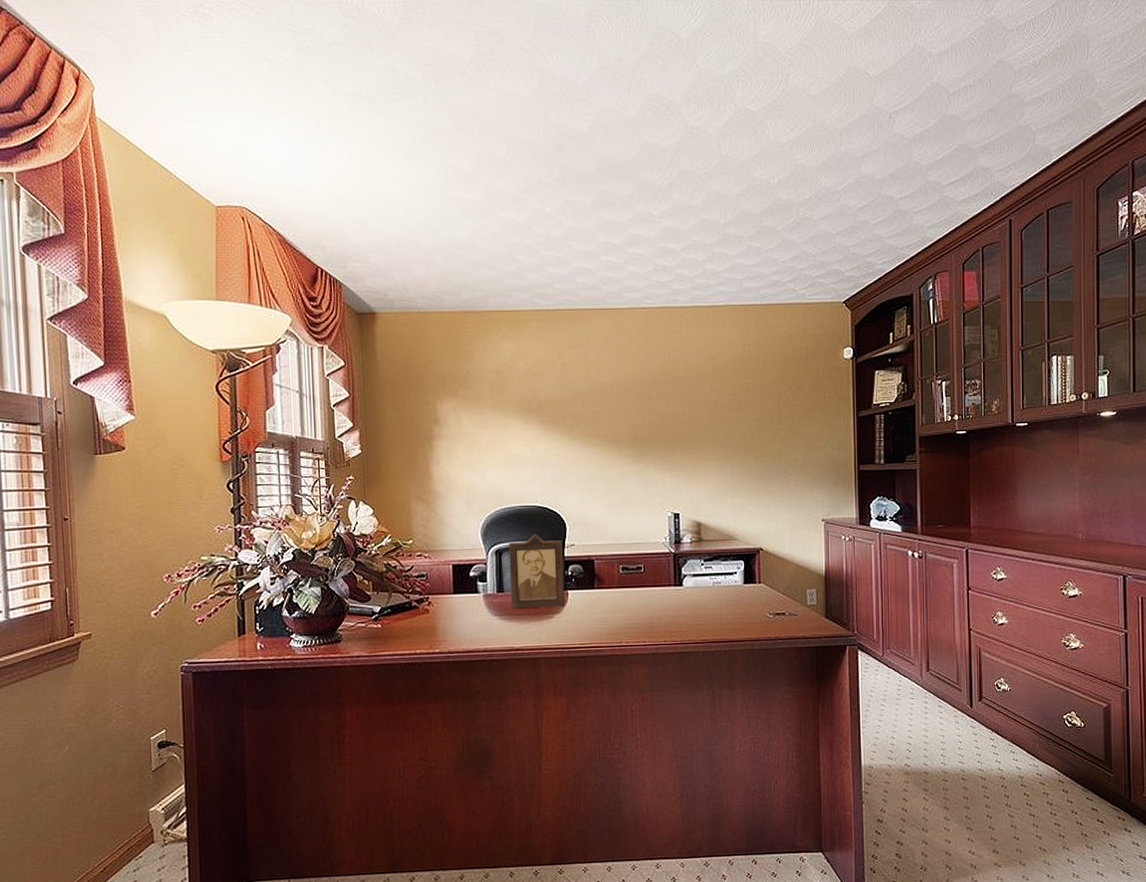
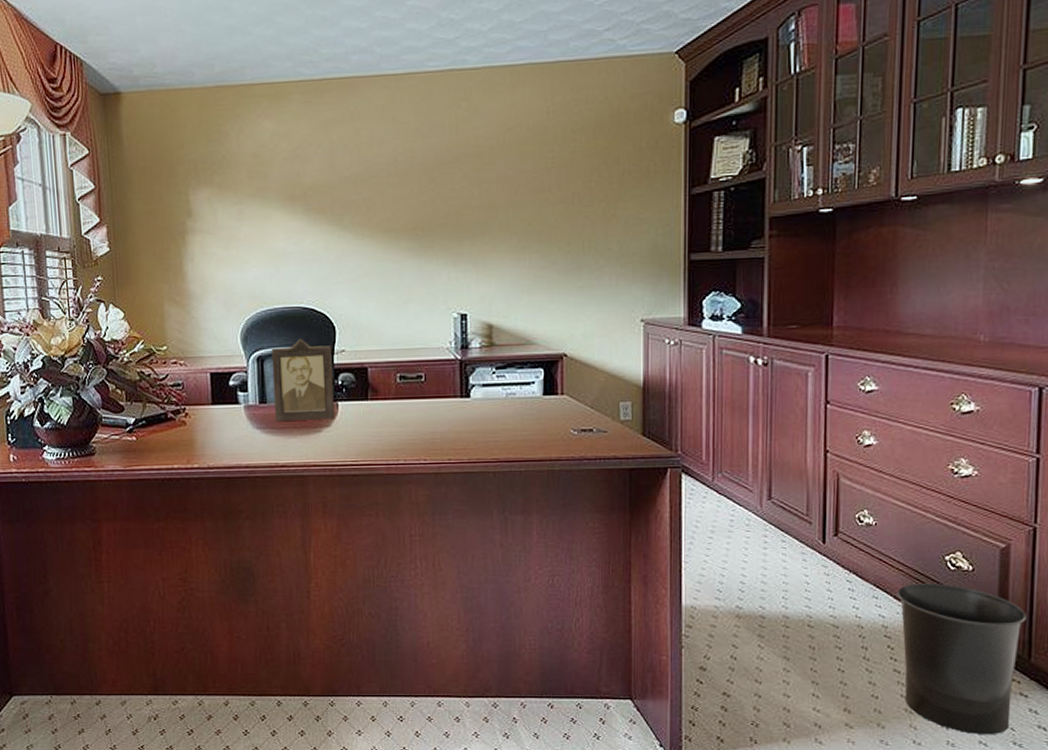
waste bin: none [1029,738,1126,866] -> present [897,583,1027,734]

